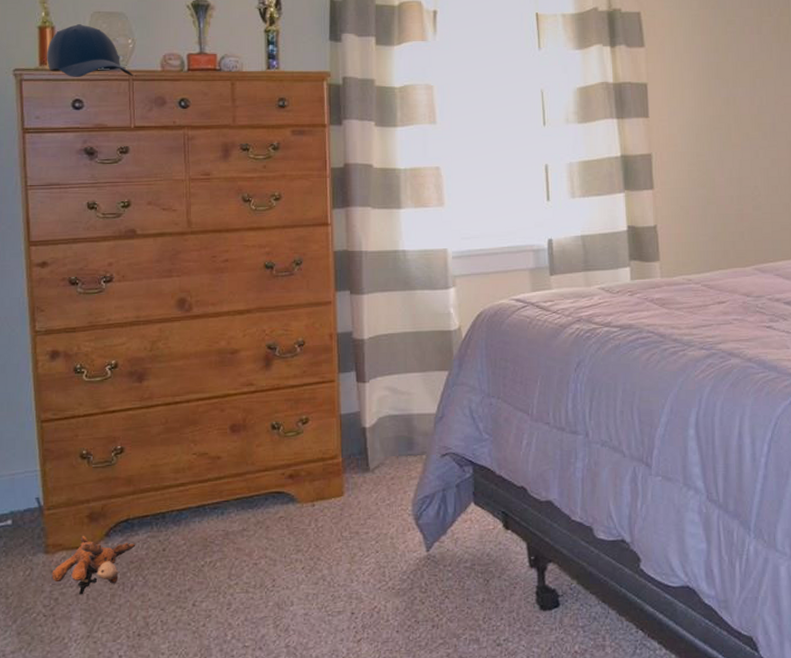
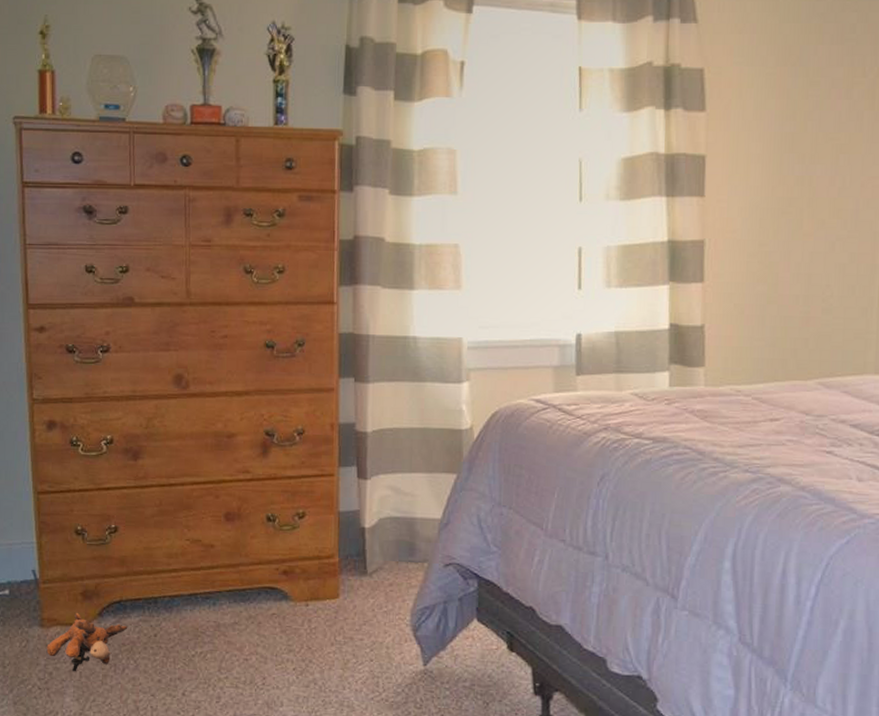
baseball cap: present [47,24,133,77] -> none [46,68,134,128]

